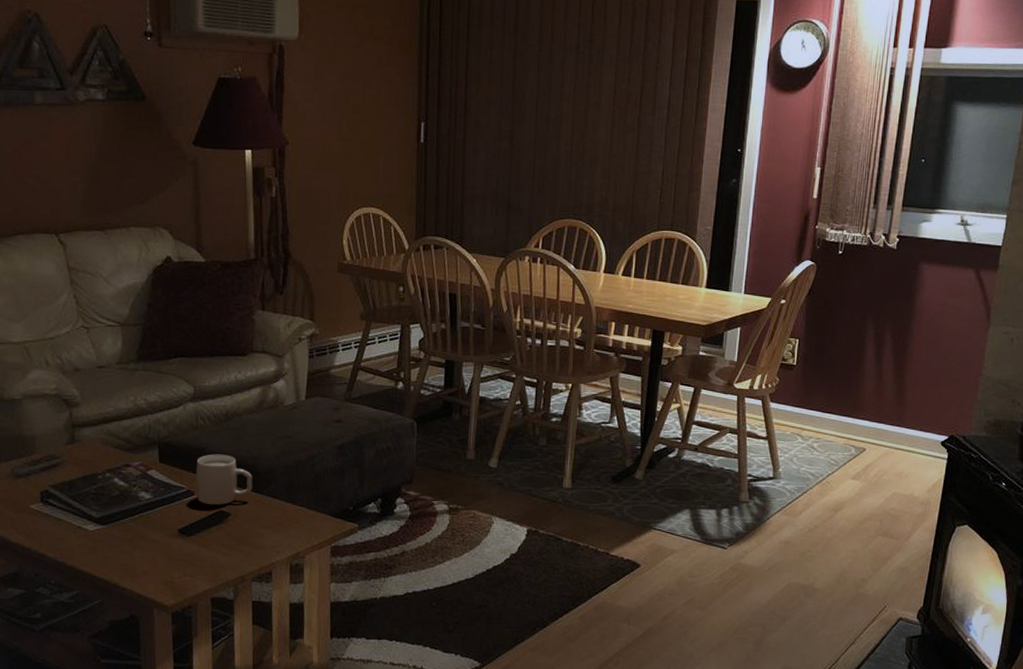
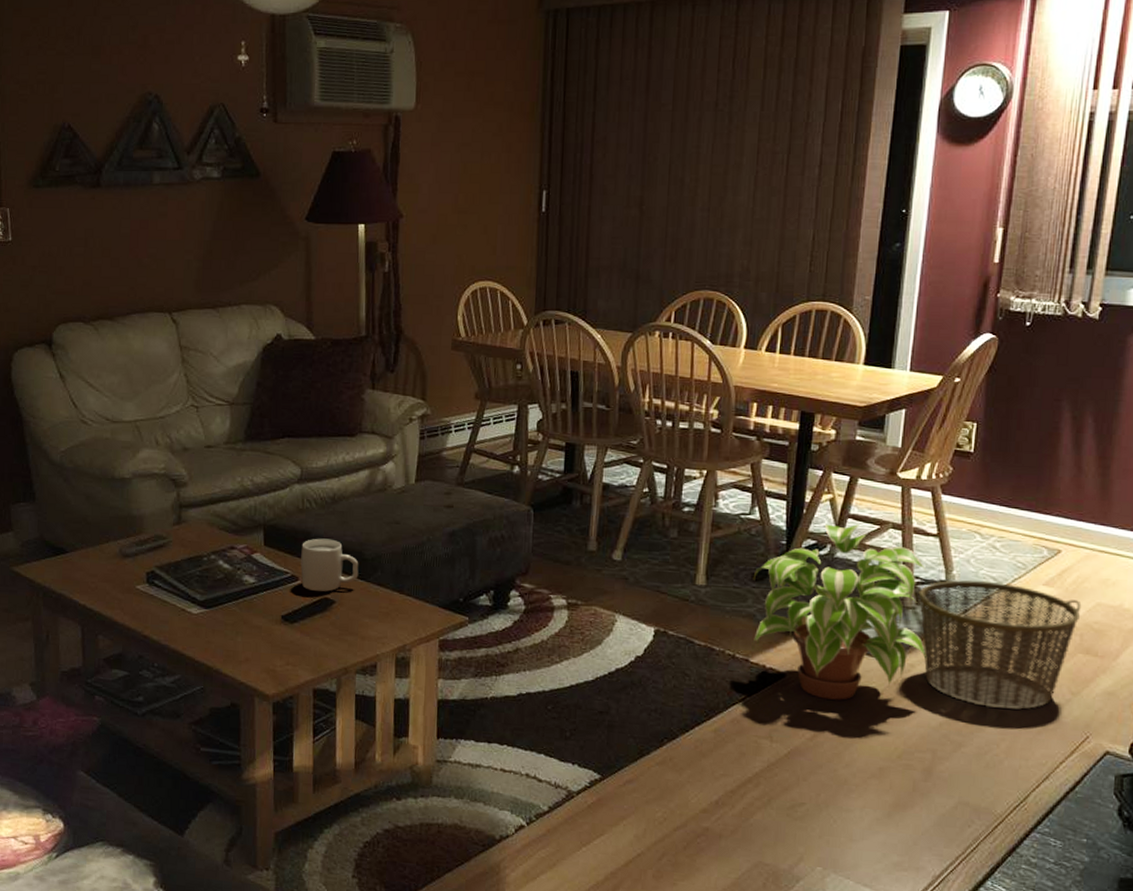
plant: none [612,430,759,585] -> present [752,524,928,700]
basket: none [751,476,881,587] -> present [918,580,1082,710]

